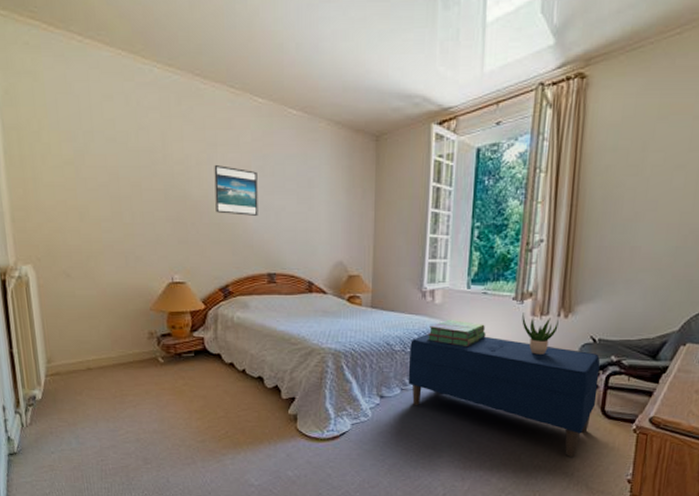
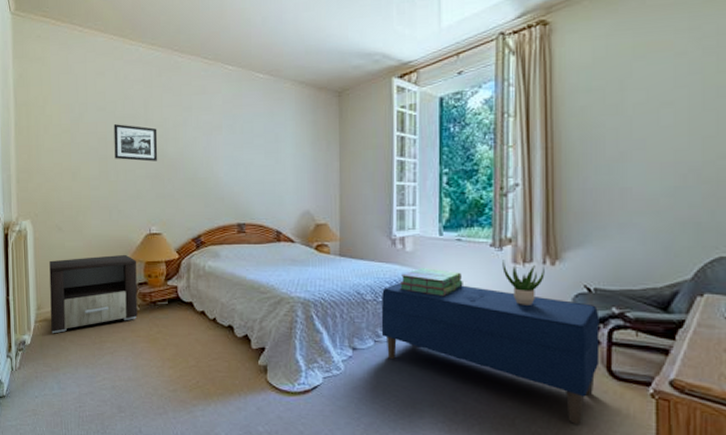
nightstand: none [58,304,162,388] -> present [49,254,138,334]
picture frame: none [126,158,180,203] -> present [113,124,158,162]
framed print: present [214,165,258,216] -> none [189,126,229,170]

